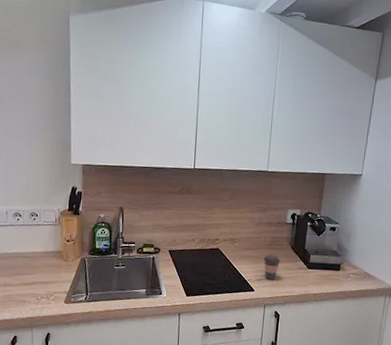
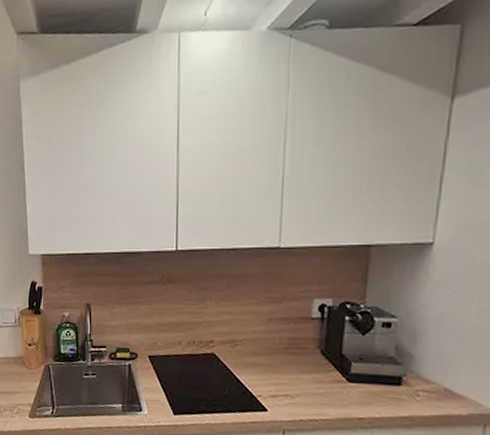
coffee cup: present [263,255,281,280] -> none [279,362,305,397]

